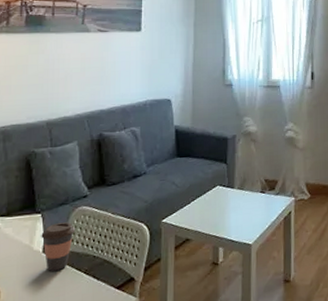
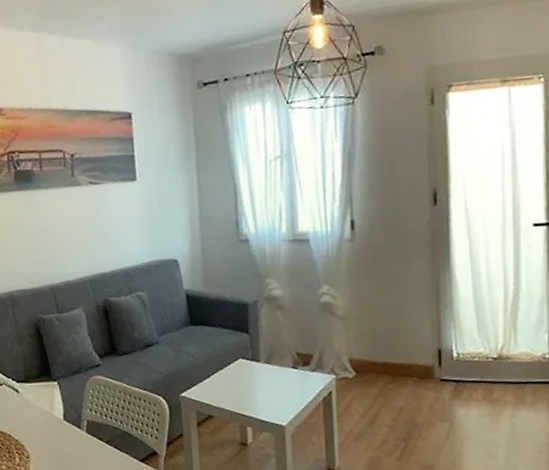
coffee cup: present [41,222,76,271] -> none [60,391,93,439]

